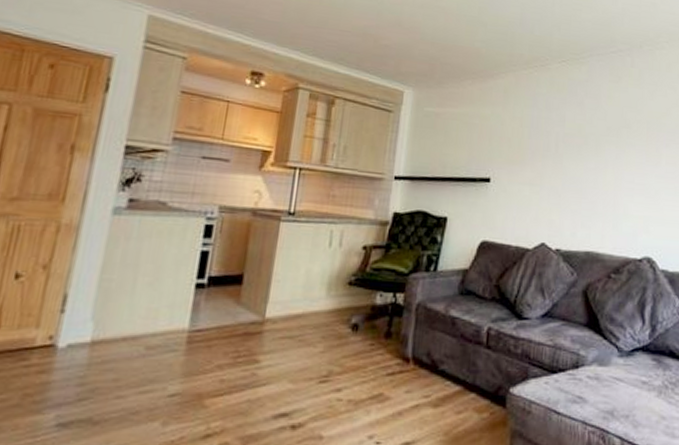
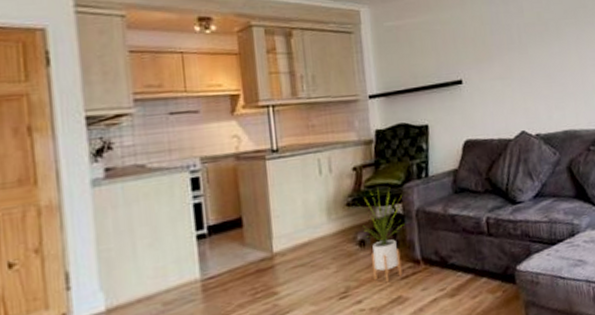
house plant: none [358,272,406,376] -> present [363,188,405,283]

